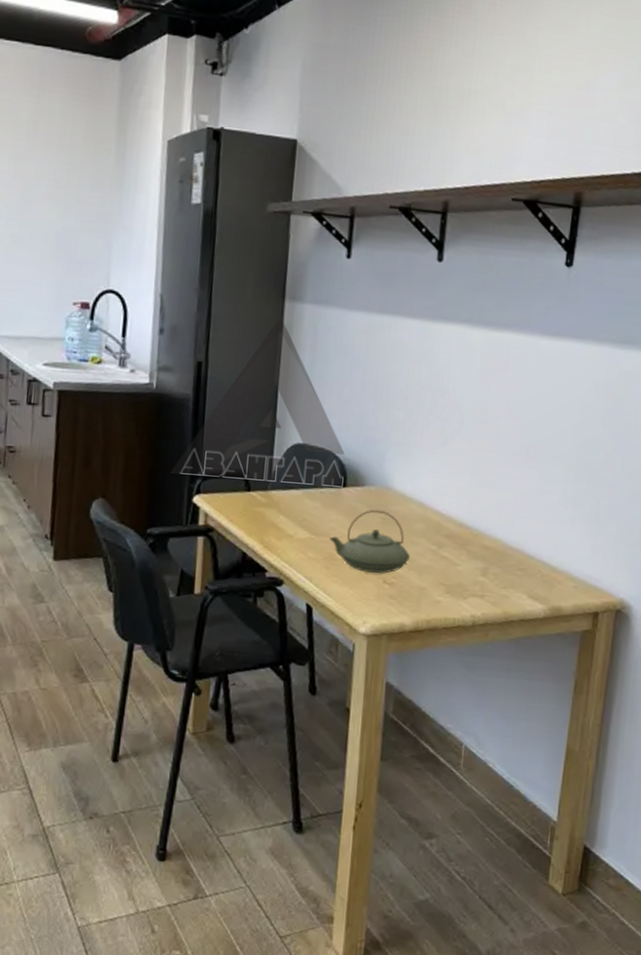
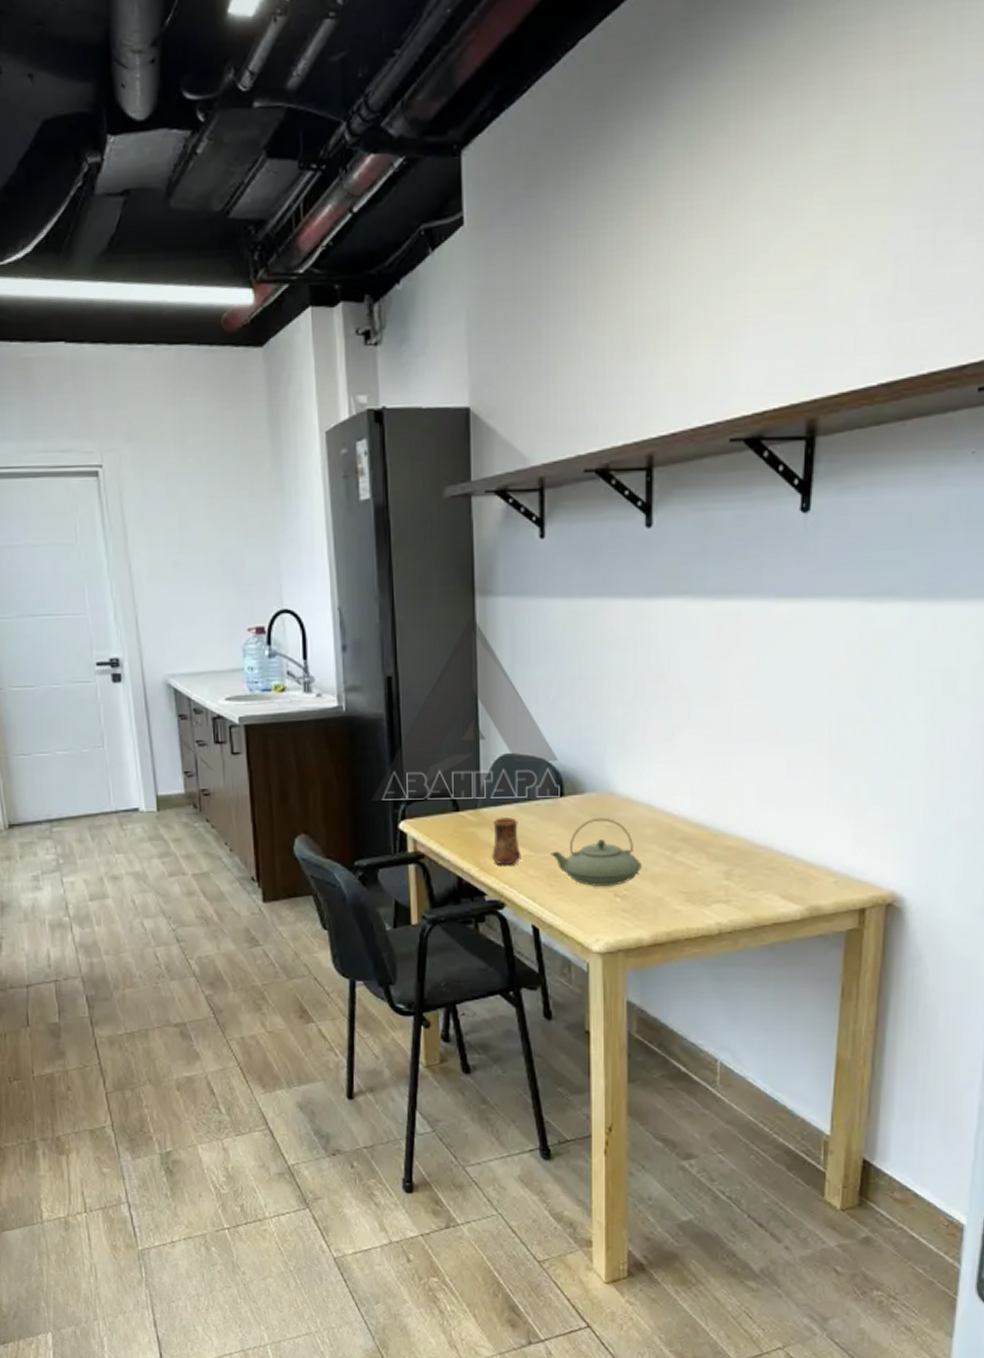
cup: none [276,500,303,546] -> present [492,816,521,865]

